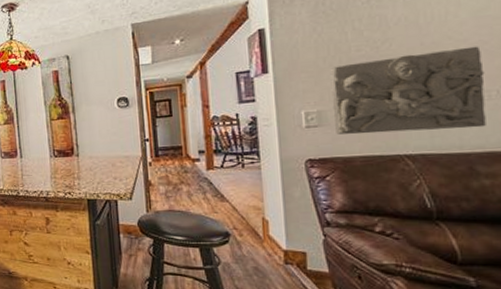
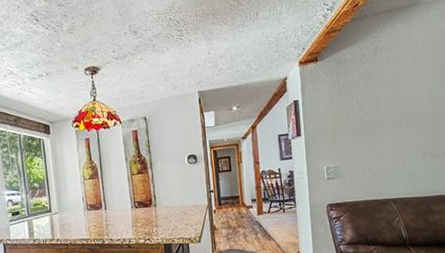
relief panel: present [330,46,486,135] -> none [343,119,437,184]

